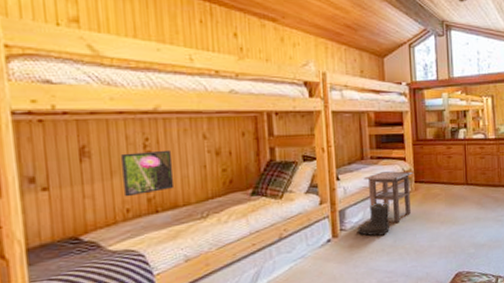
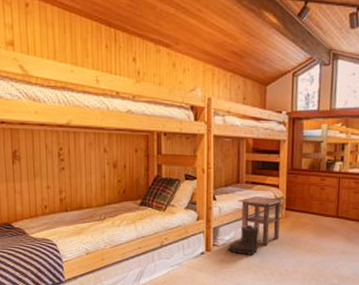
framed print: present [120,149,175,197] -> none [41,159,81,196]

